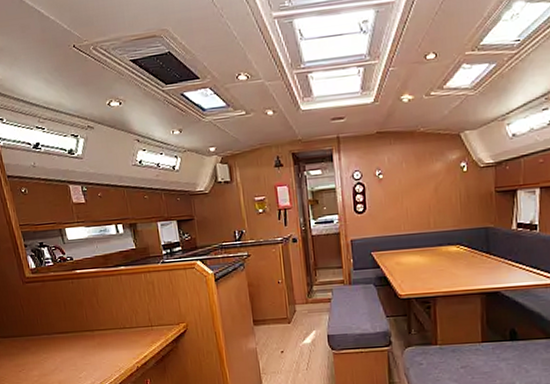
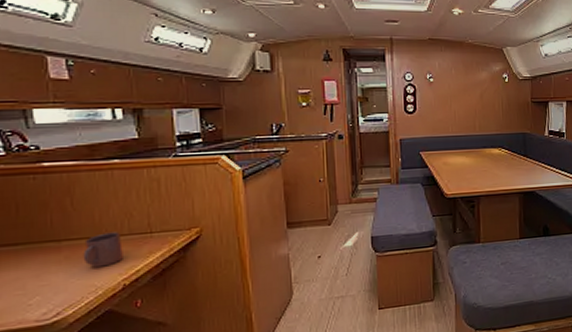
mug: none [108,325,135,352] -> present [83,231,123,268]

